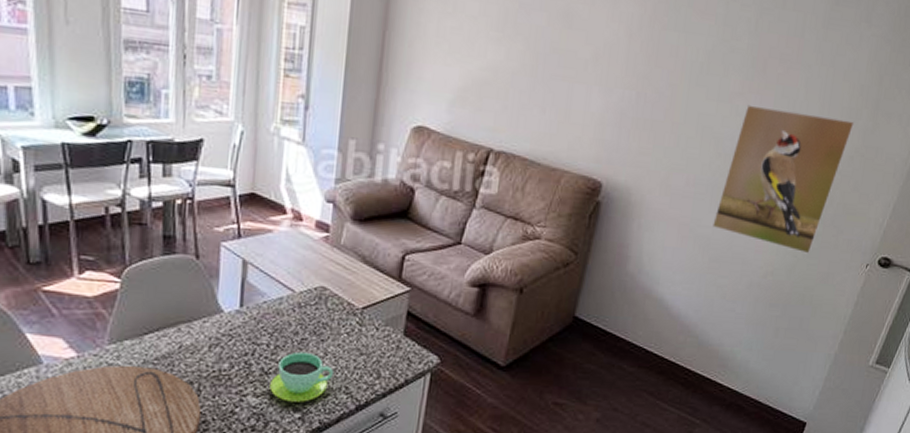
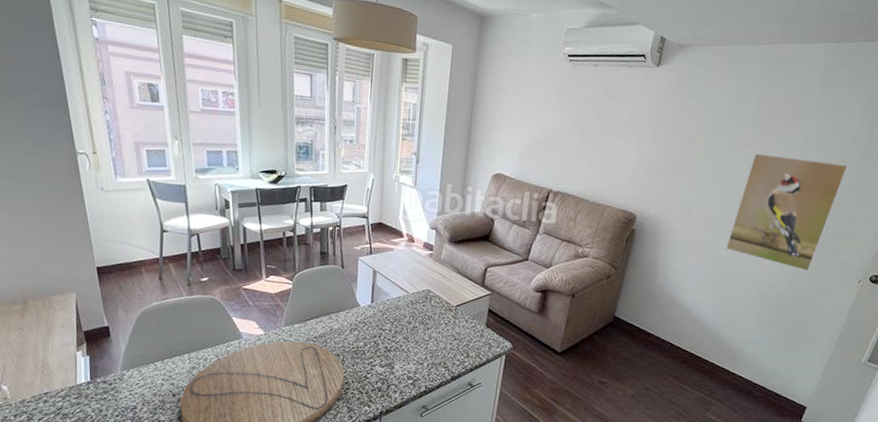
cup: present [270,351,333,402] -> none [391,336,435,373]

